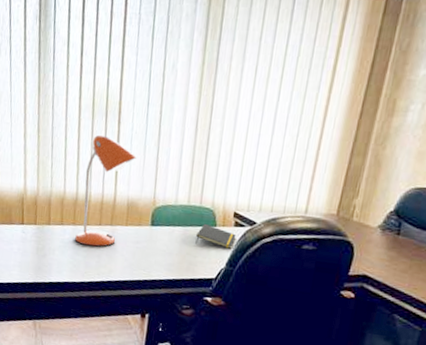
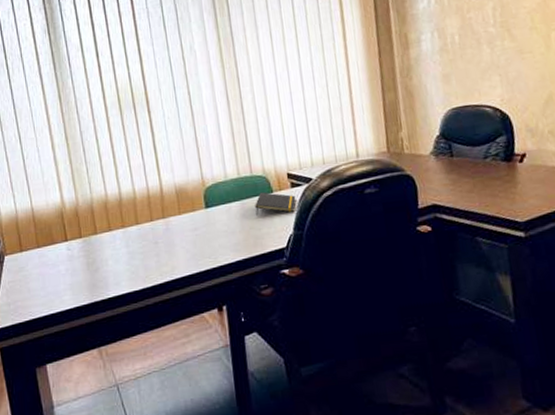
desk lamp: present [75,134,138,247] -> none [124,128,176,247]

